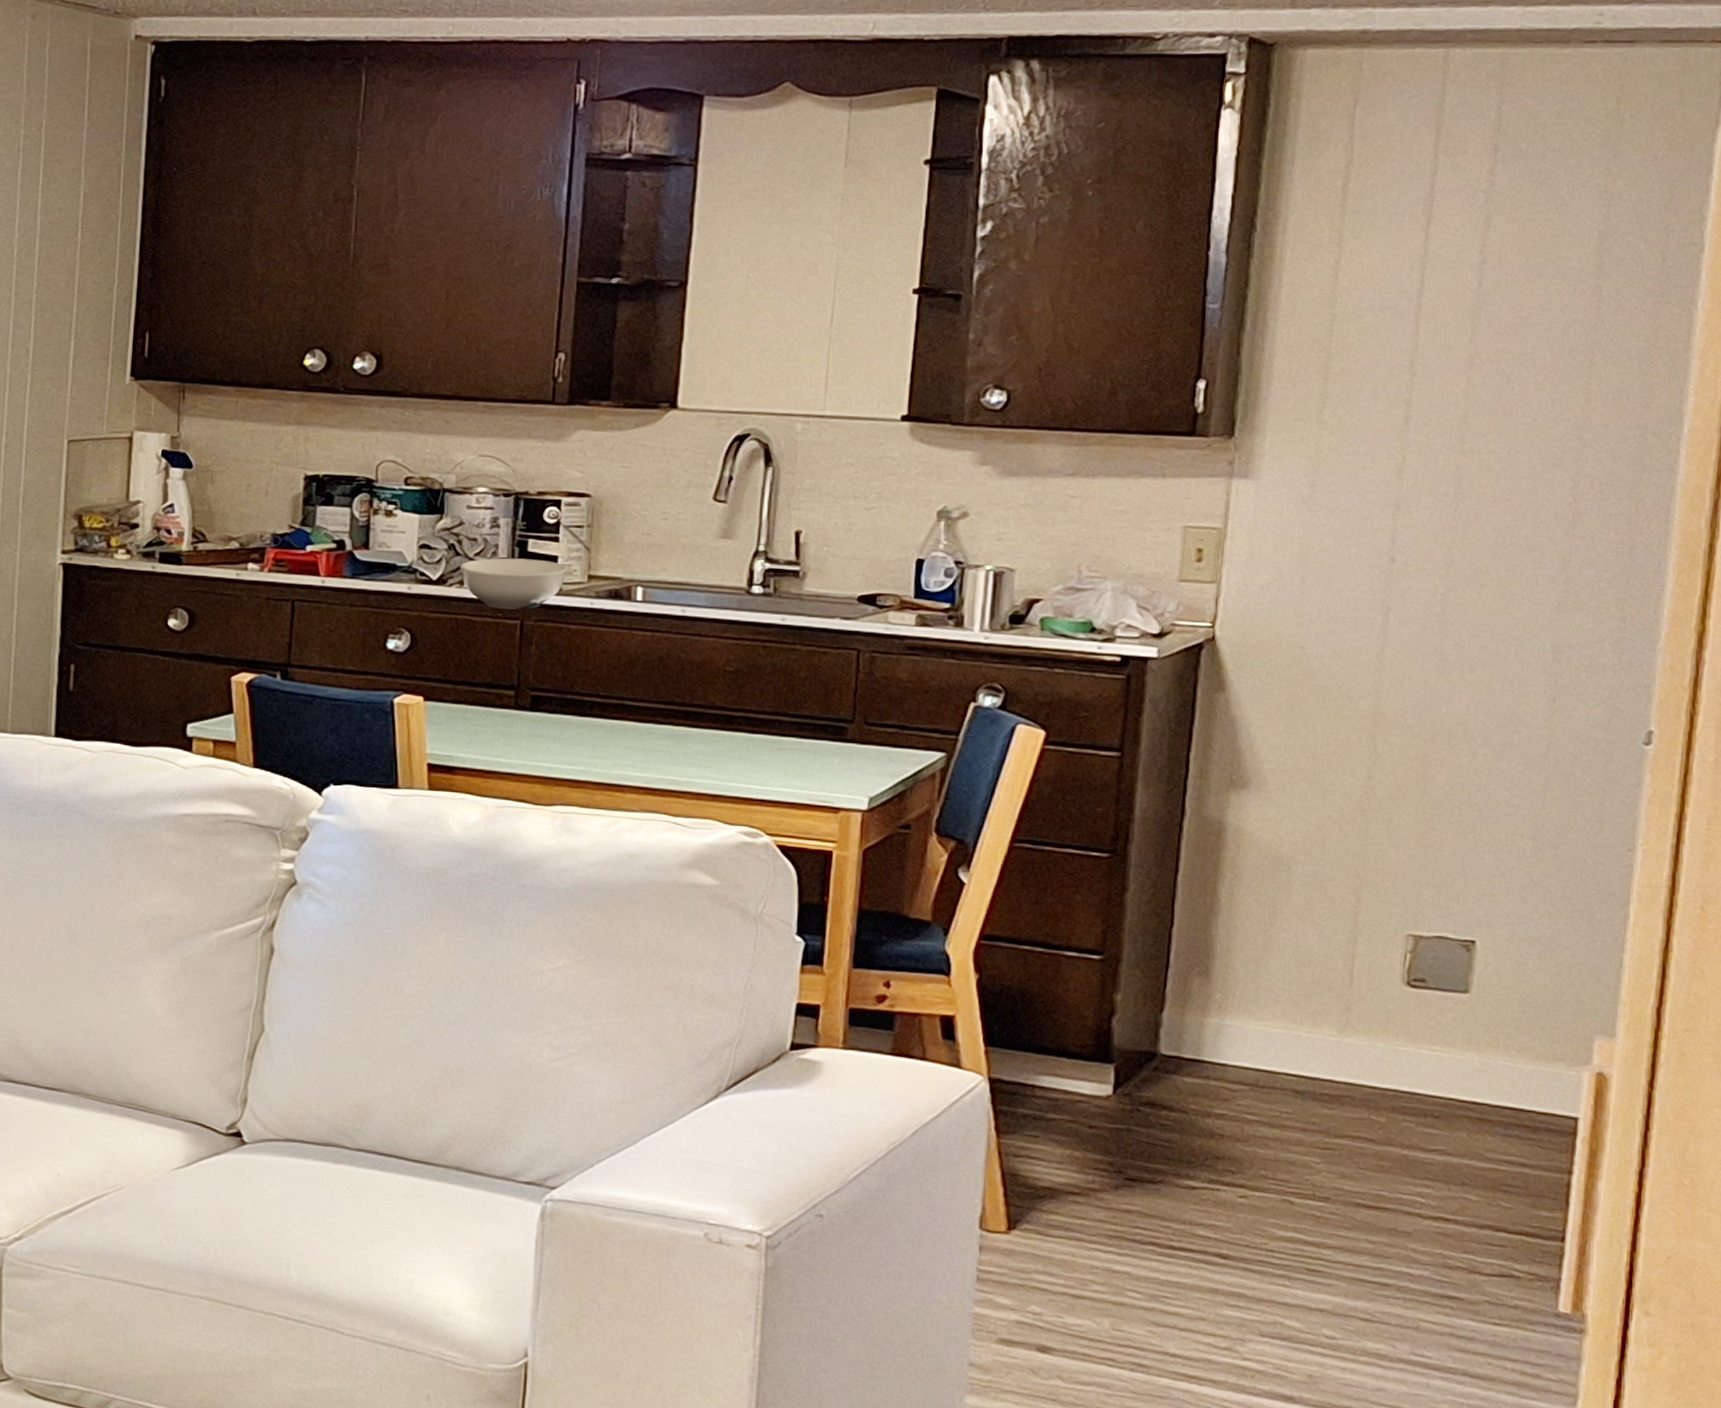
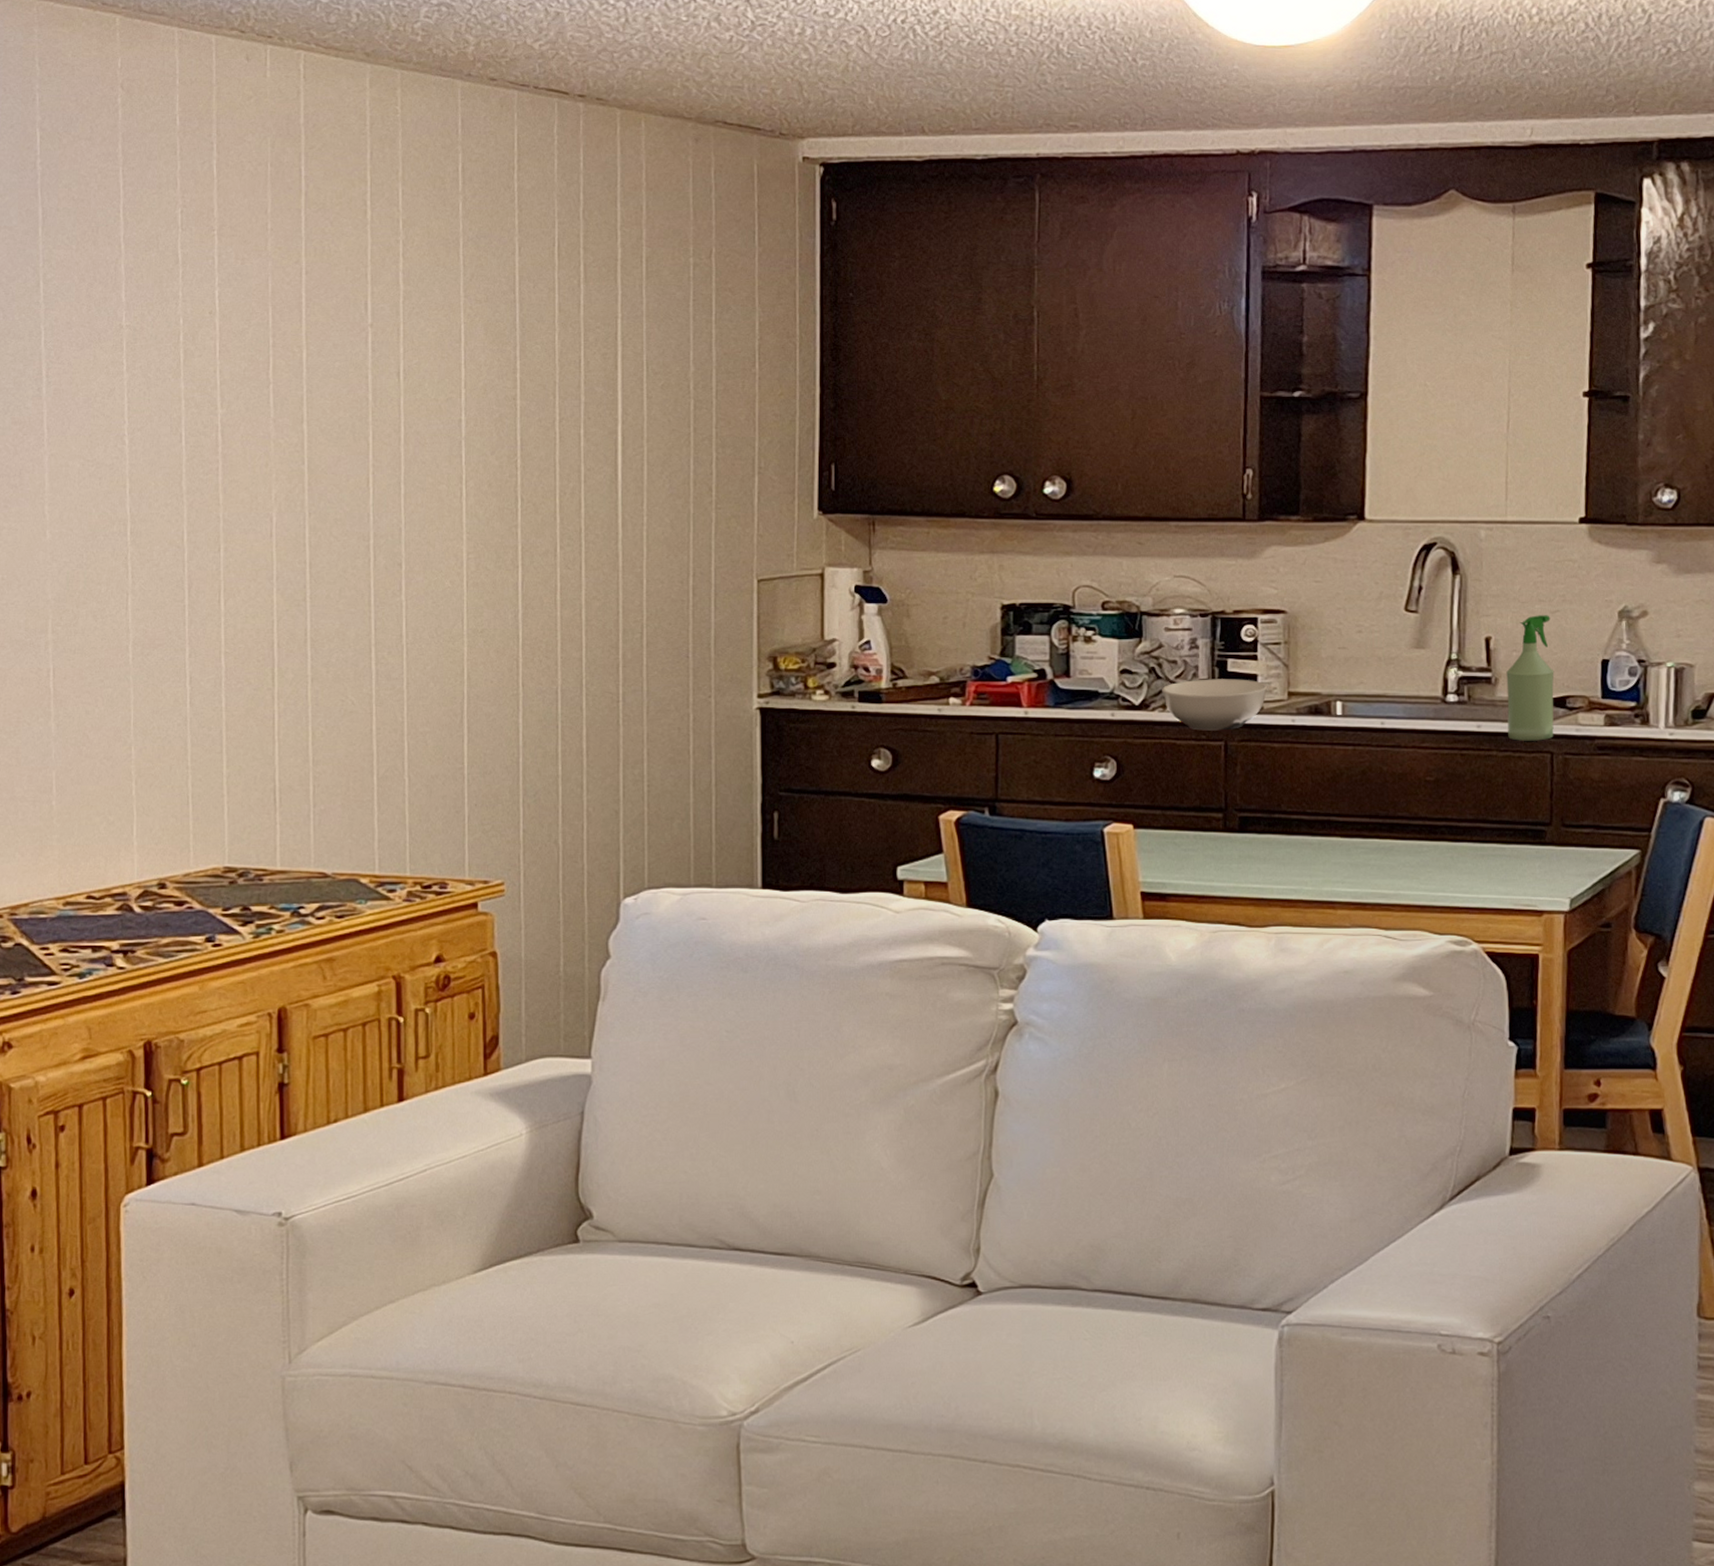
spray bottle: none [813,511,866,638] -> present [1506,615,1555,741]

